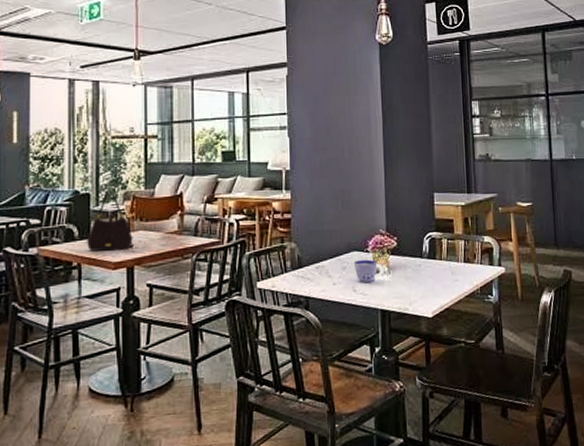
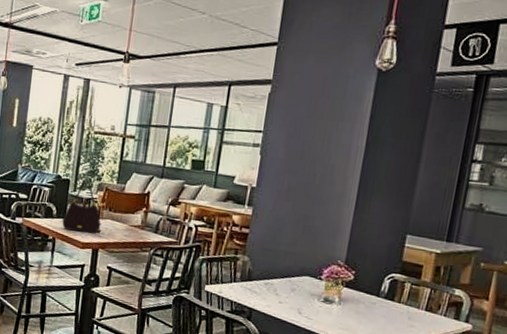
cup: present [353,259,384,283] -> none [303,285,335,309]

